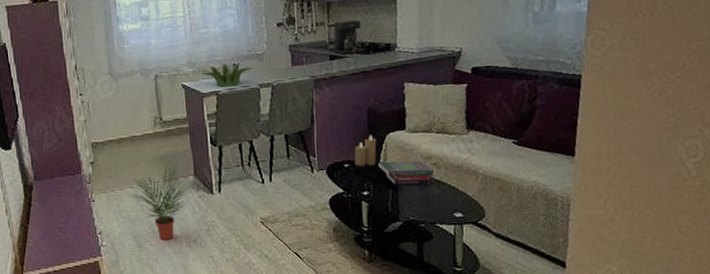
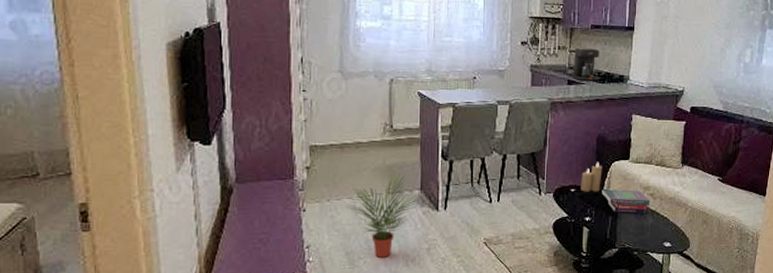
plant: present [200,62,253,88] -> none [439,75,493,100]

